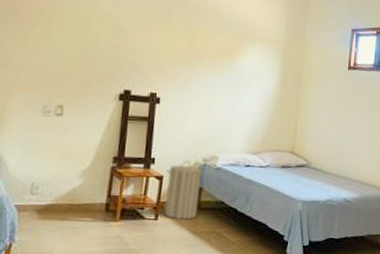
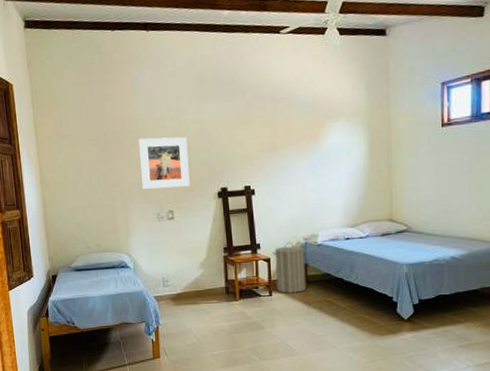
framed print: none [33,19,98,82] -> present [139,137,190,189]

